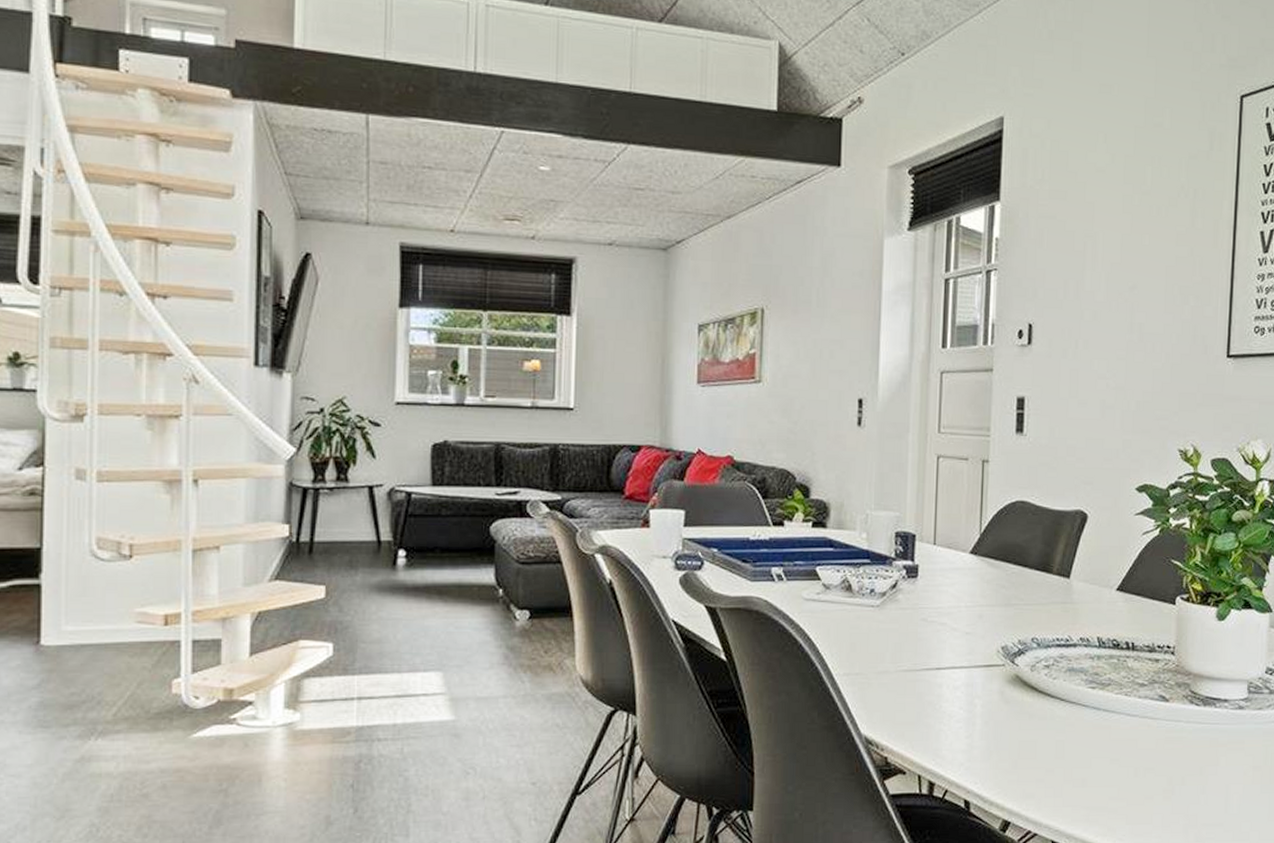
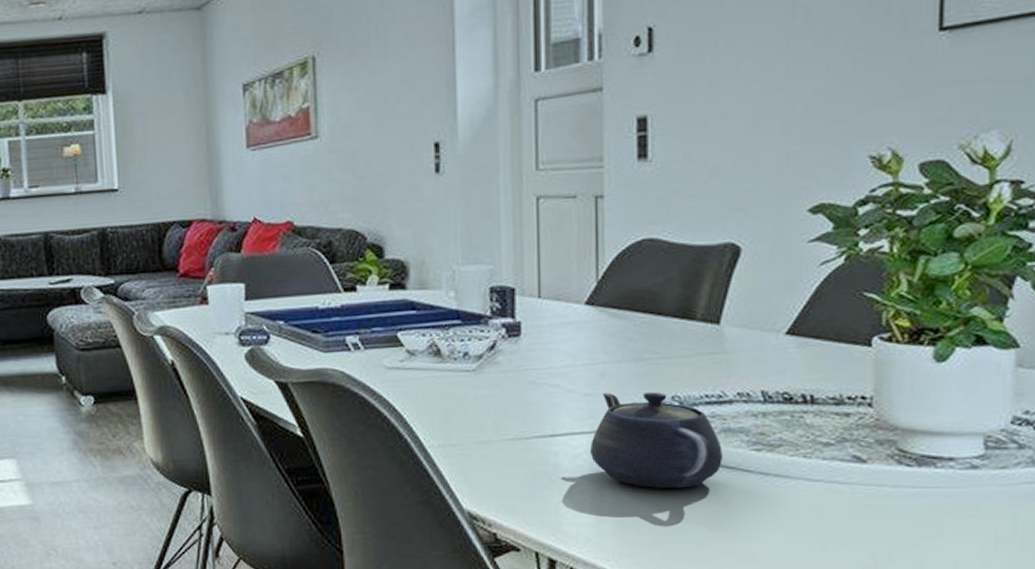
teapot: none [966,633,1068,720] -> present [589,392,724,489]

